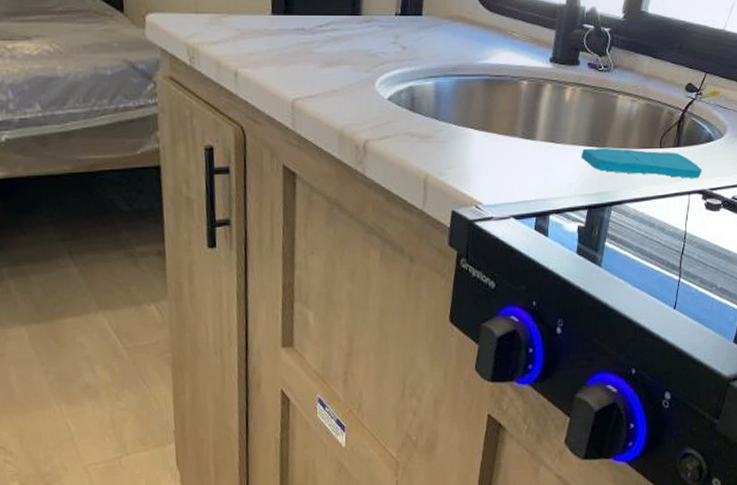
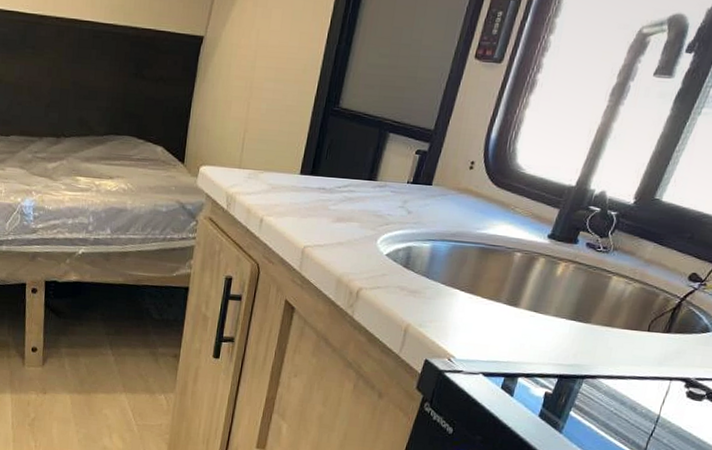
sponge: present [581,148,702,179] -> none [561,321,691,367]

